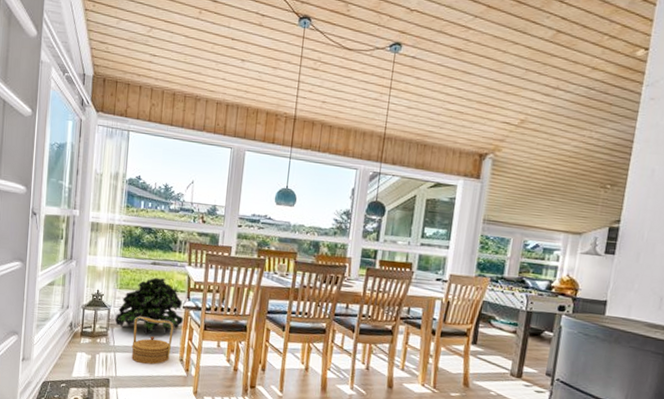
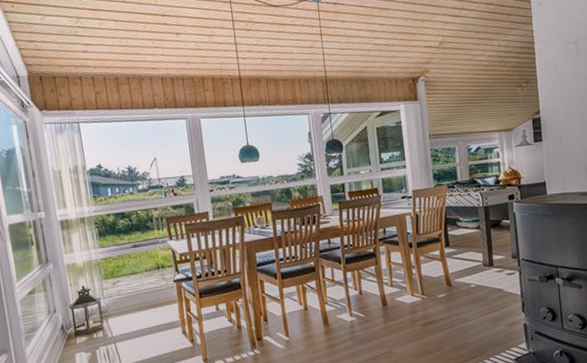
potted plant: present [115,277,184,336] -> none [107,258,178,318]
basket: present [131,316,174,365] -> none [127,298,172,347]

